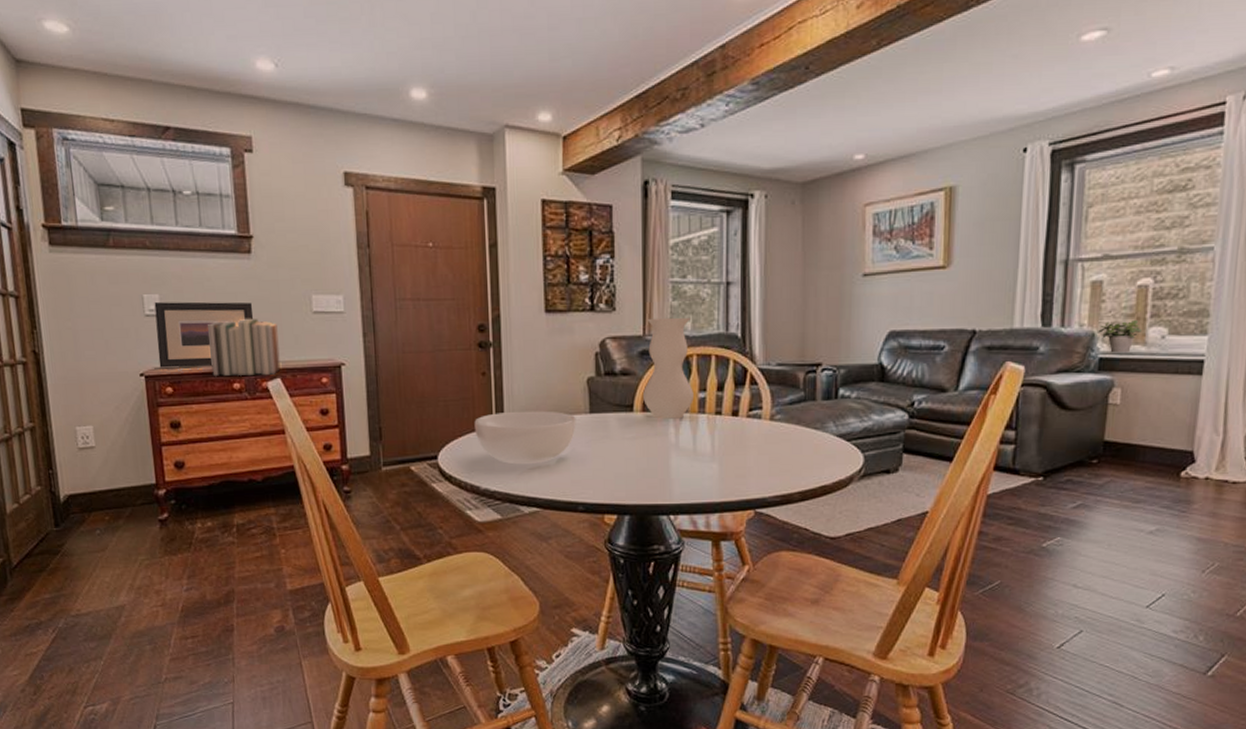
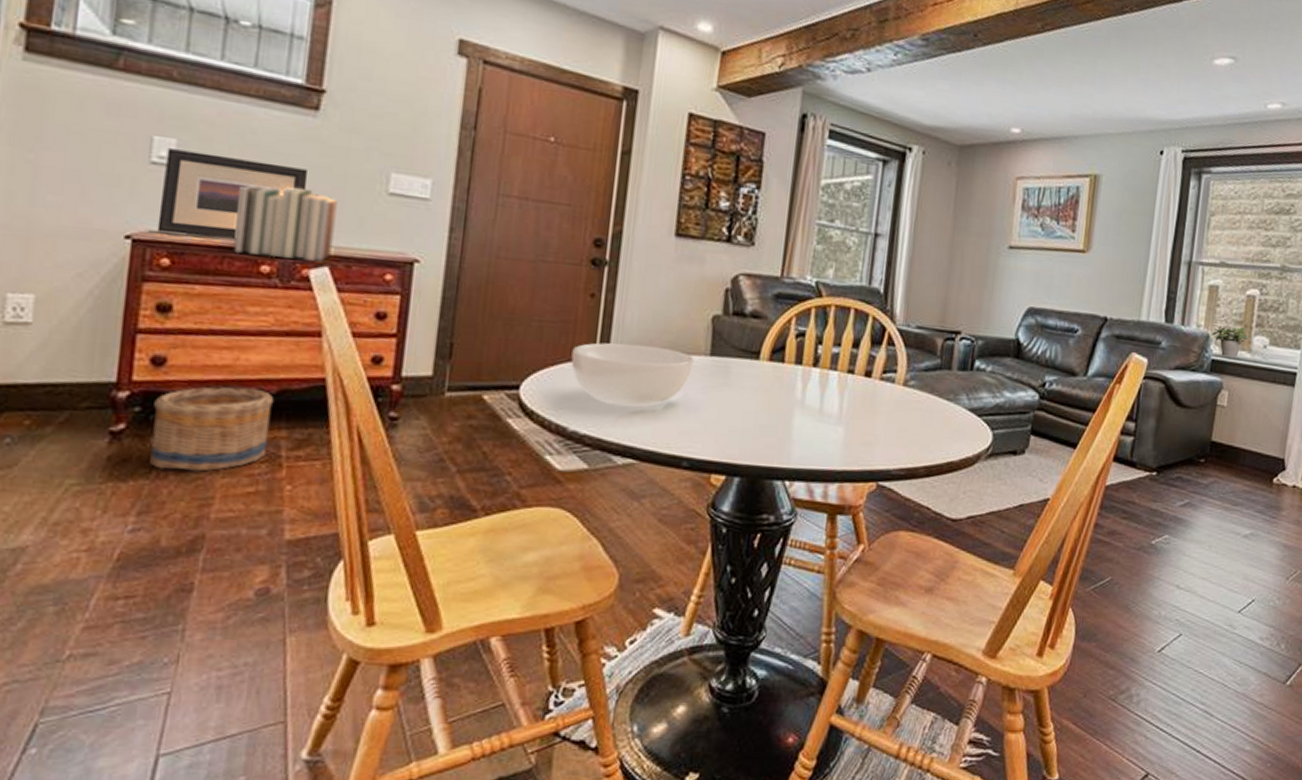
basket: none [182,478,264,544] -> present [150,386,274,472]
vase: present [642,317,693,419] -> none [771,259,833,373]

